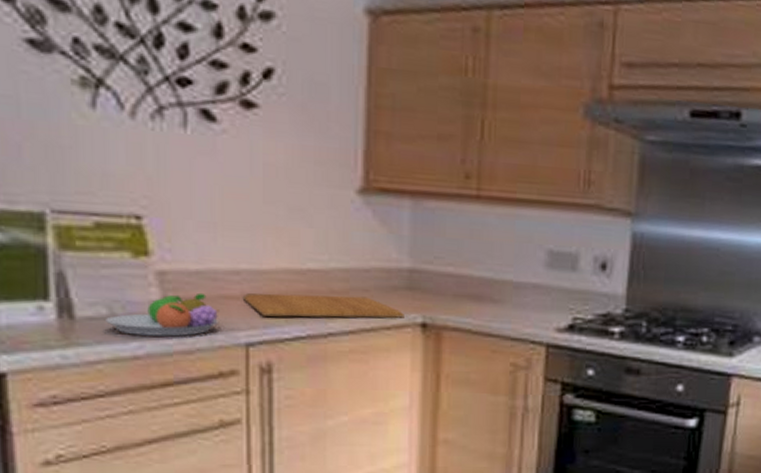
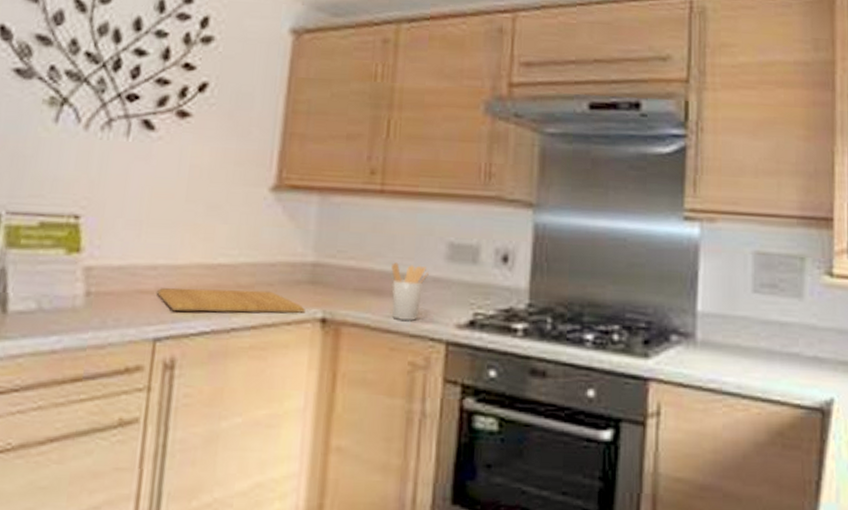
fruit bowl: present [106,292,220,337] -> none [33,287,134,331]
utensil holder: none [491,269,529,326] -> present [391,262,429,321]

